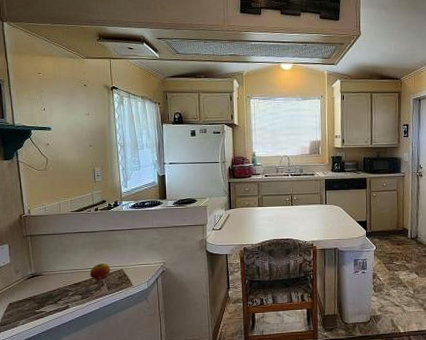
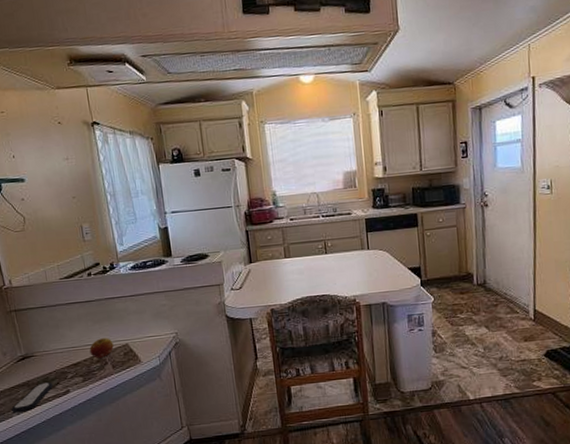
remote control: none [17,298,55,323] -> present [11,382,53,413]

